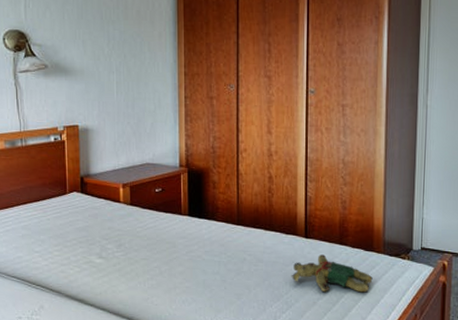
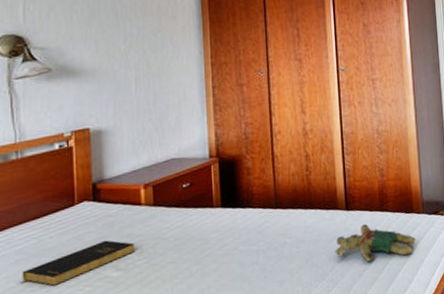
book: none [26,229,114,261] -> present [20,240,135,286]

